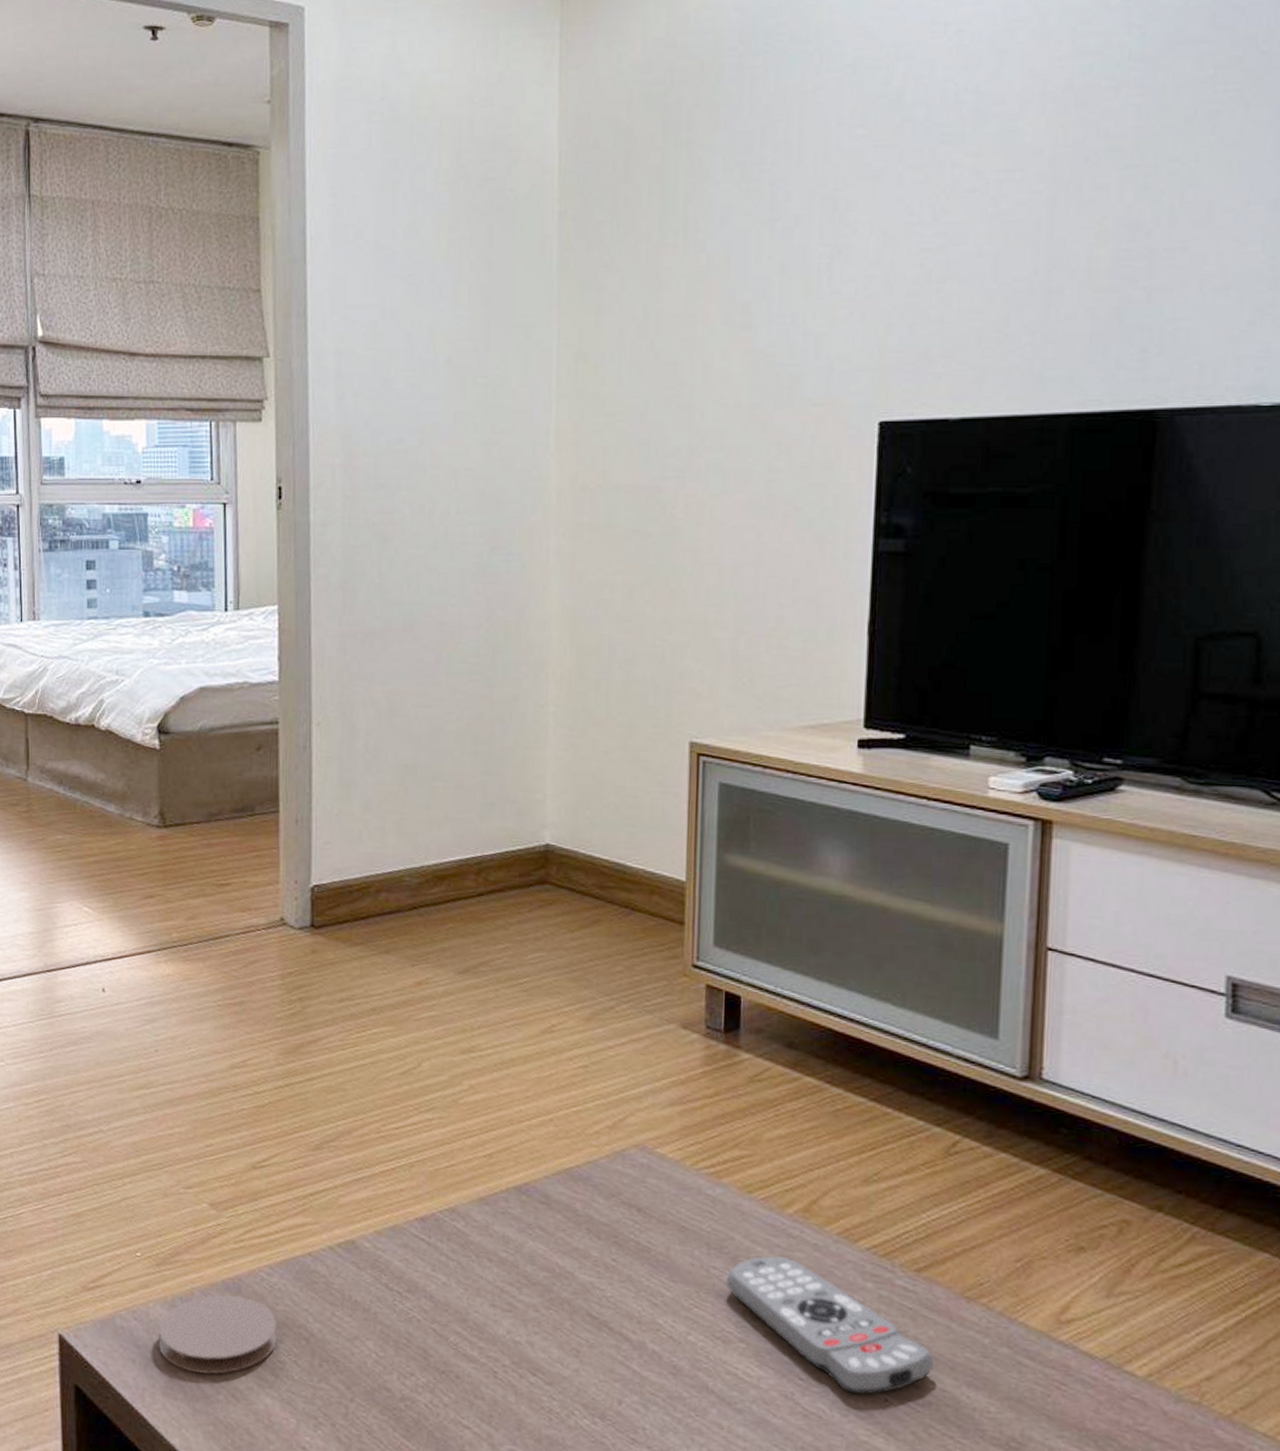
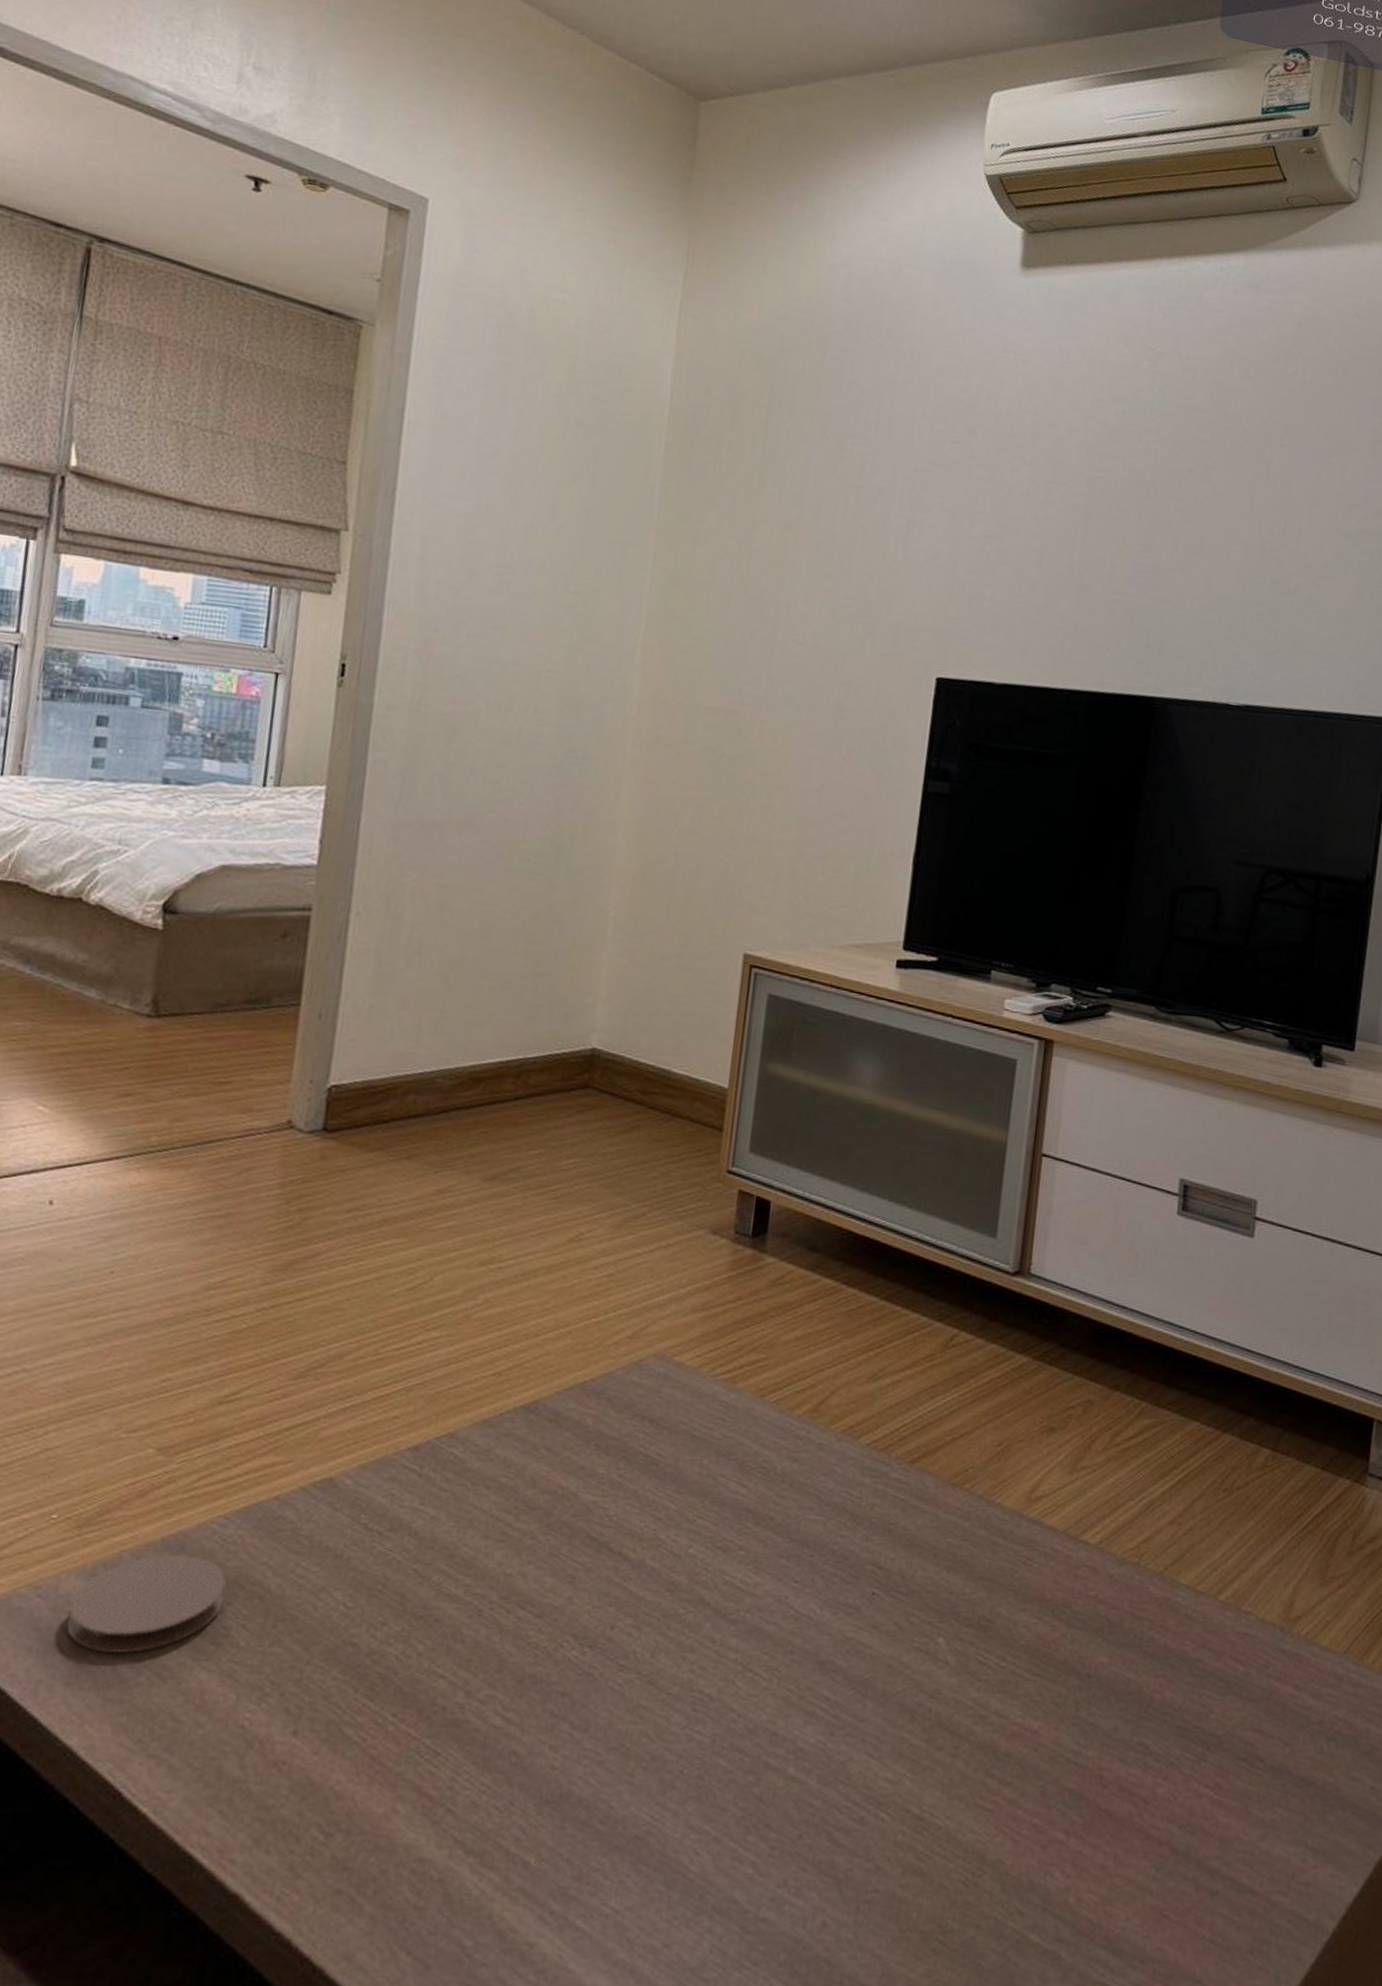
remote control: present [726,1255,934,1396] -> none [731,1458,920,1591]

